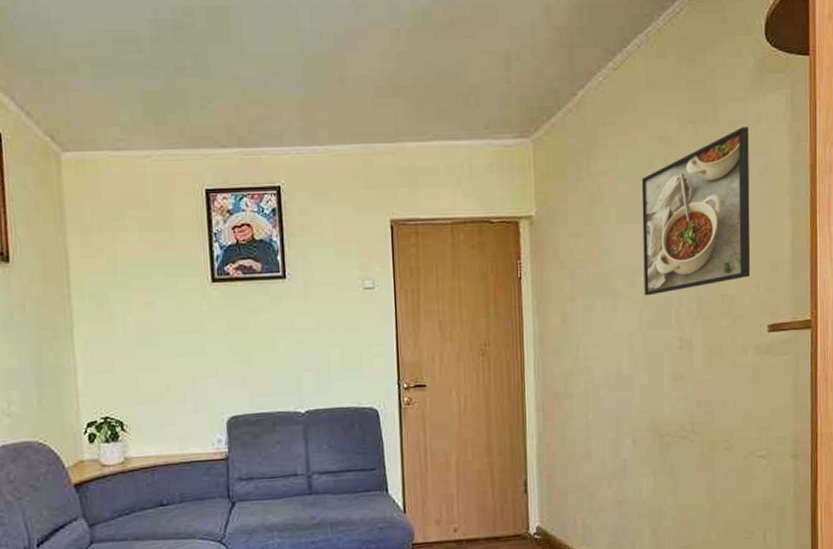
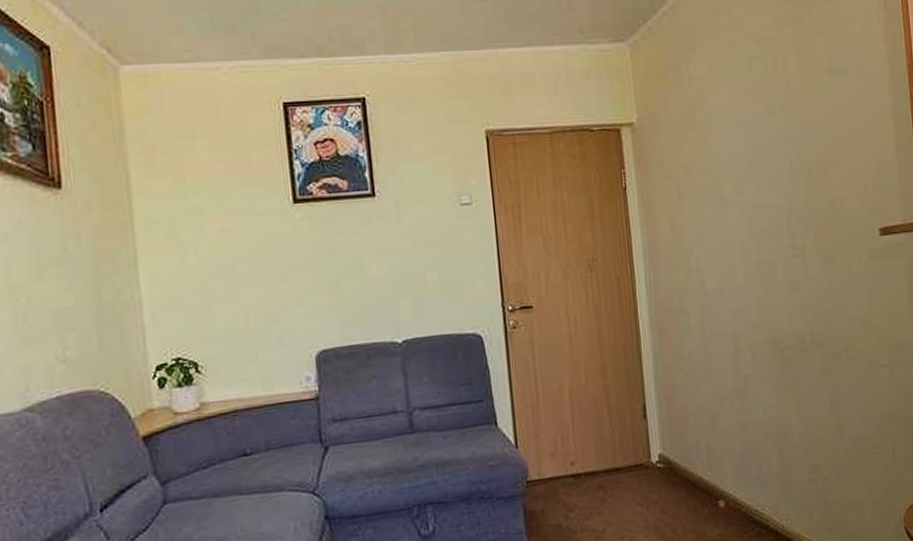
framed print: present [641,127,751,296] -> none [742,28,858,203]

